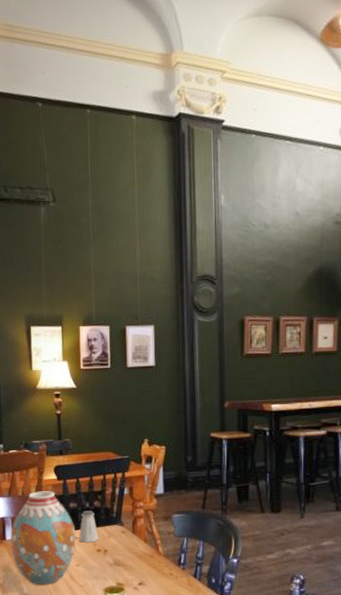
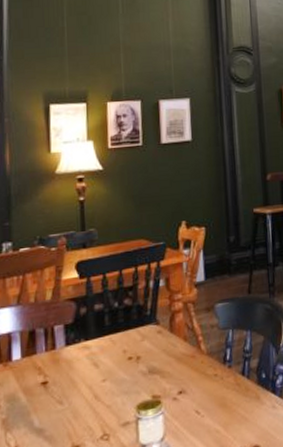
vase: present [10,491,76,584] -> none [18,293,102,414]
saltshaker: present [78,511,99,542] -> none [105,311,131,351]

